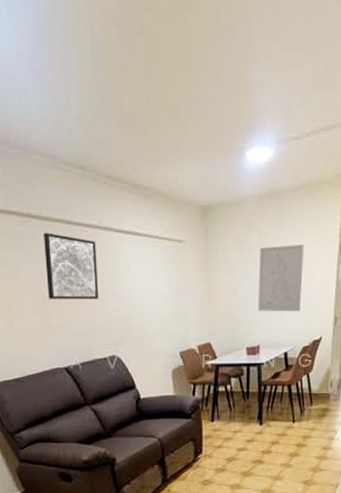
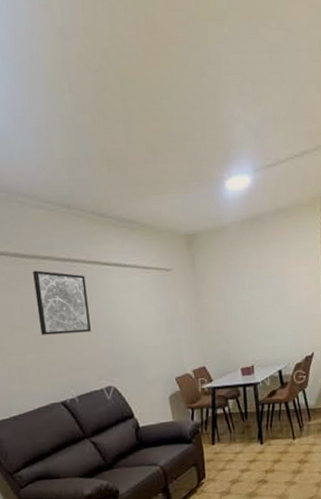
wall art: present [257,244,304,312] -> none [246,264,290,332]

